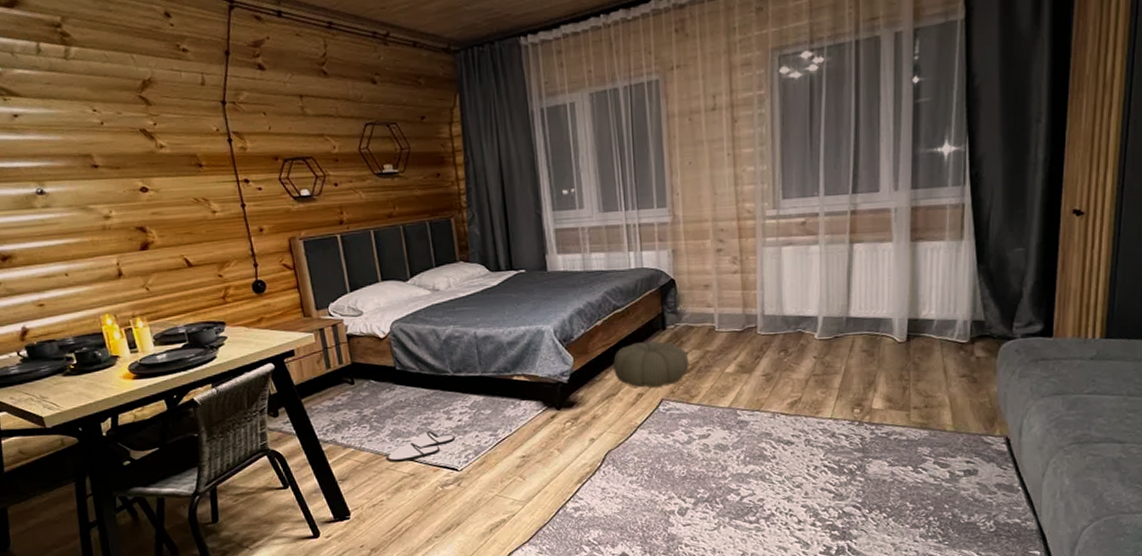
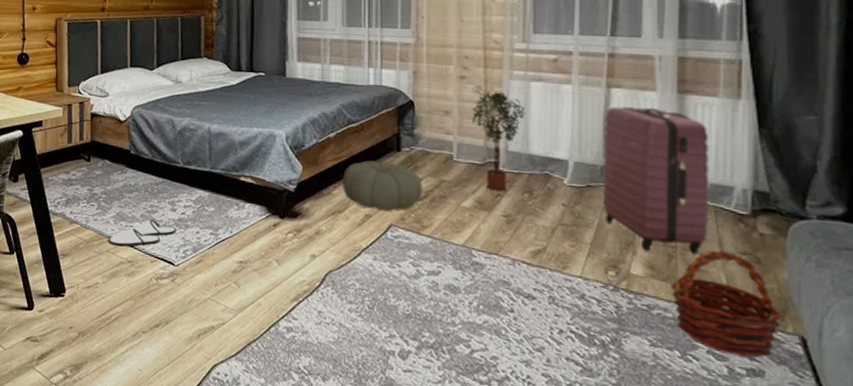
potted tree: none [729,260,778,354] -> present [471,91,525,192]
suitcase: none [847,258,937,388] -> present [602,106,710,255]
basket: none [905,376,992,462] -> present [670,249,782,358]

